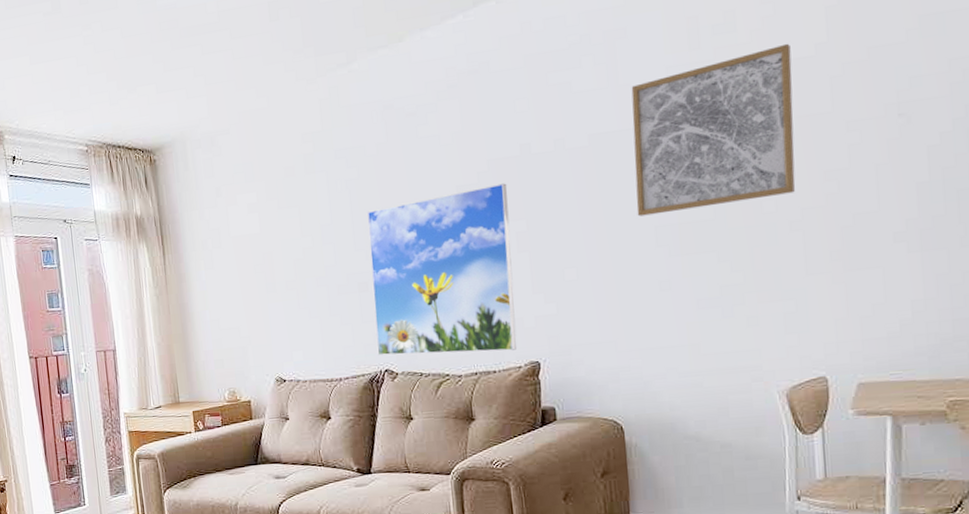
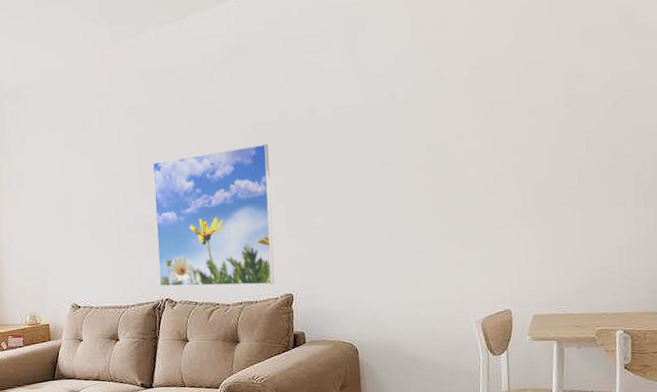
wall art: present [631,43,796,217] -> none [368,43,491,177]

